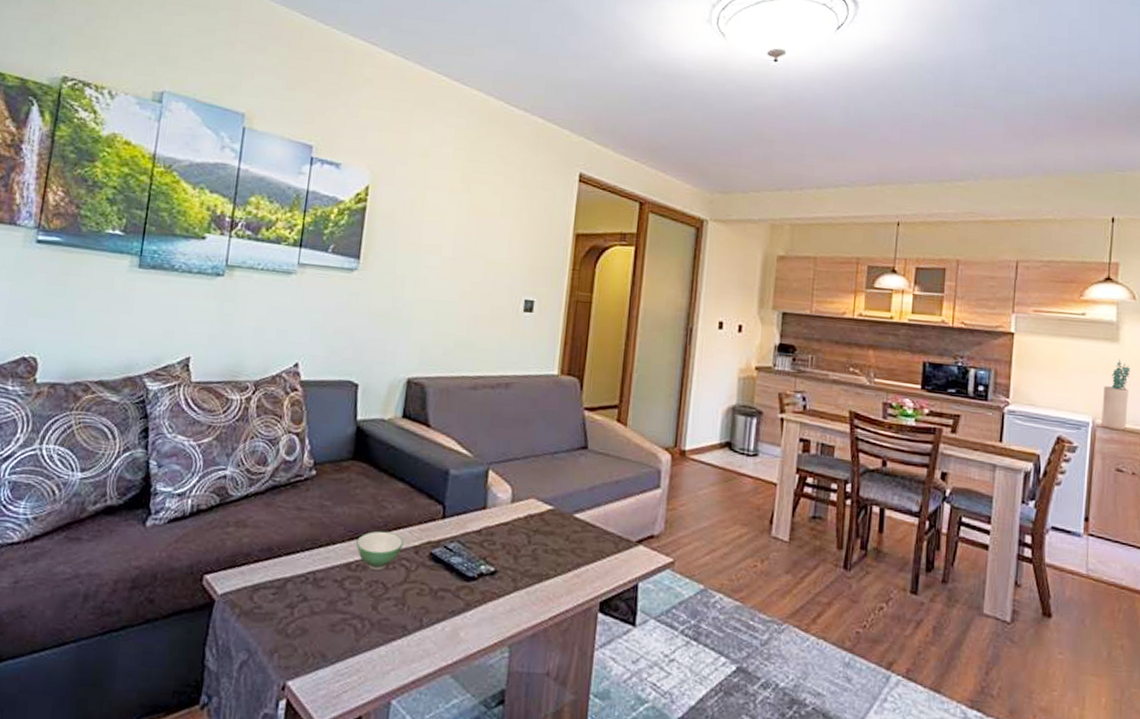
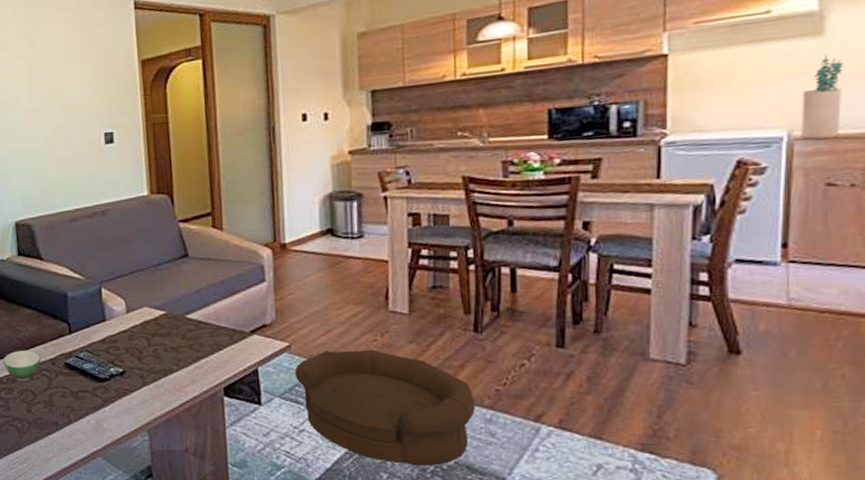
pet bed: none [674,572,837,710] -> present [295,349,475,466]

